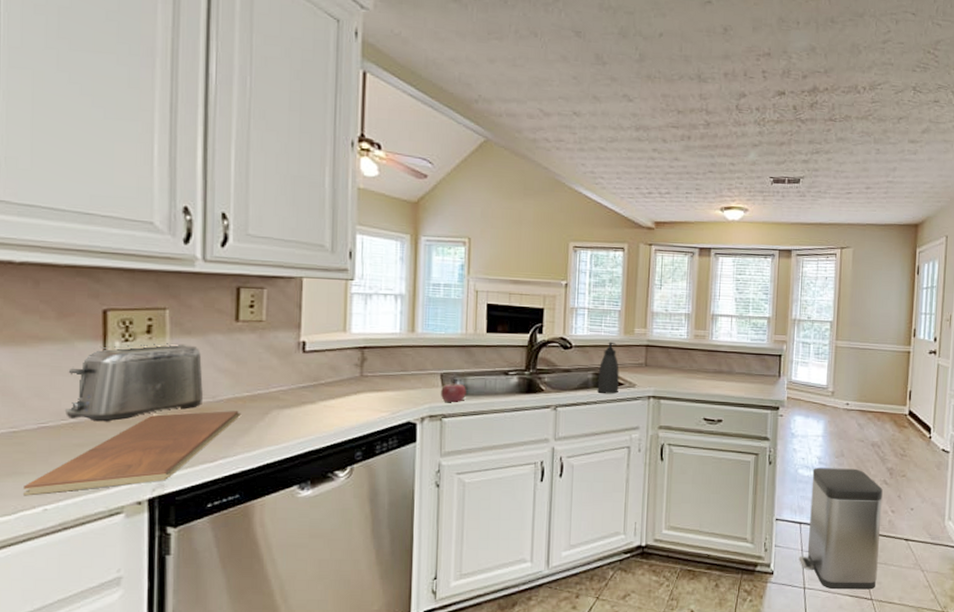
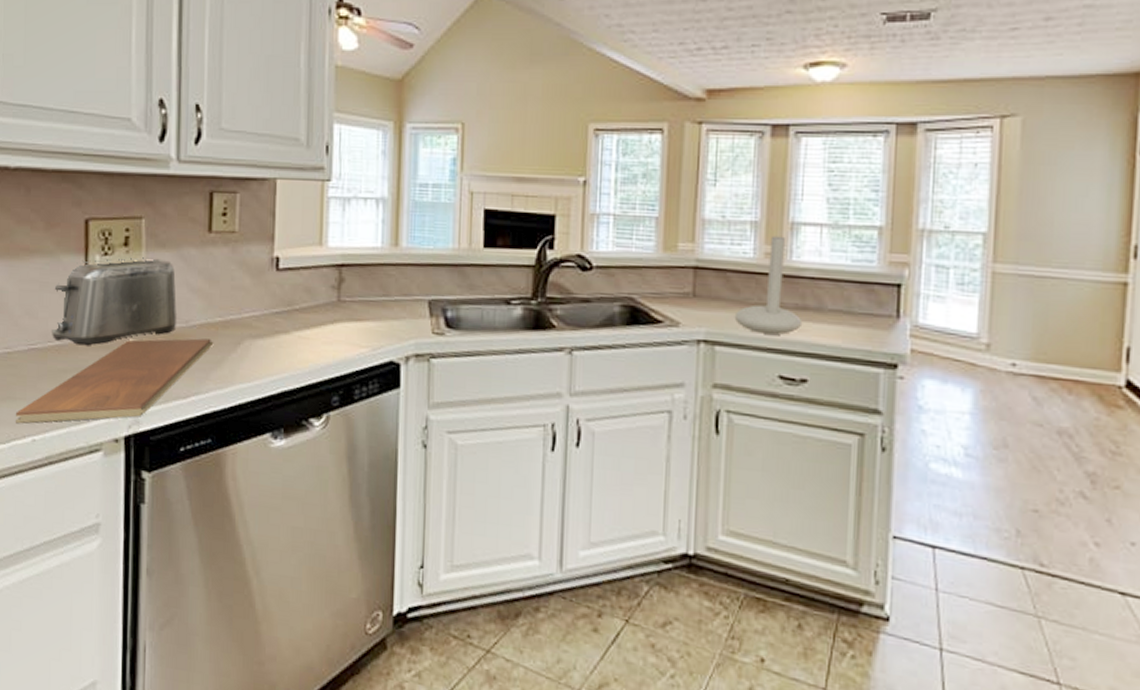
fruit: present [440,379,466,403] -> none [427,308,459,340]
soap dispenser: present [597,341,619,395] -> none [626,261,657,336]
paper towel holder: none [673,323,720,390] -> present [734,235,803,335]
pedal bin: present [799,468,883,590] -> none [931,462,1078,668]

